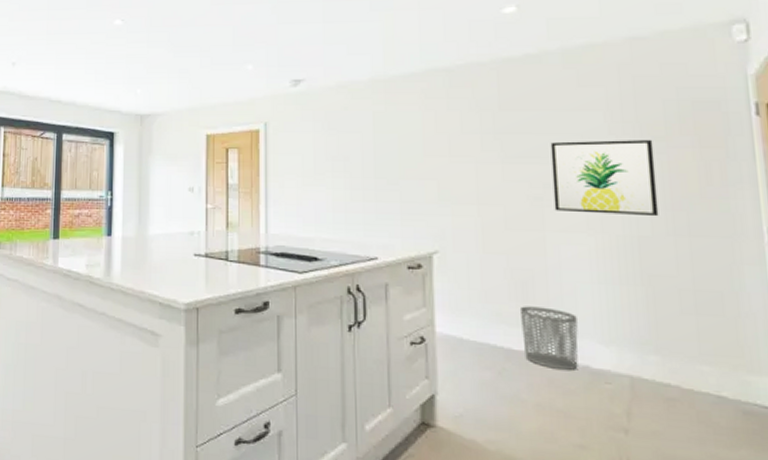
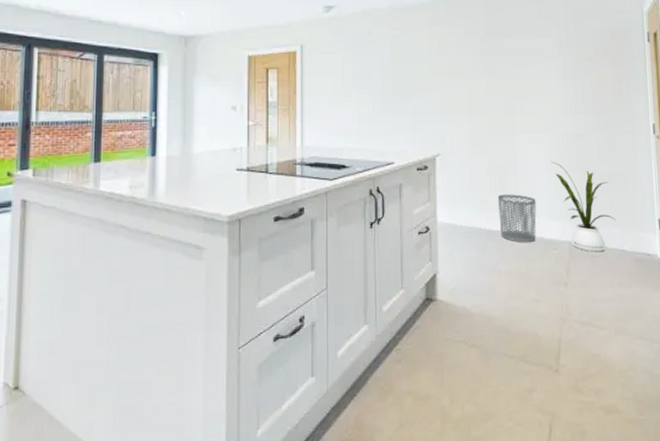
wall art: present [550,139,659,217] -> none [520,59,589,119]
house plant: none [598,269,706,395] -> present [550,161,615,252]

